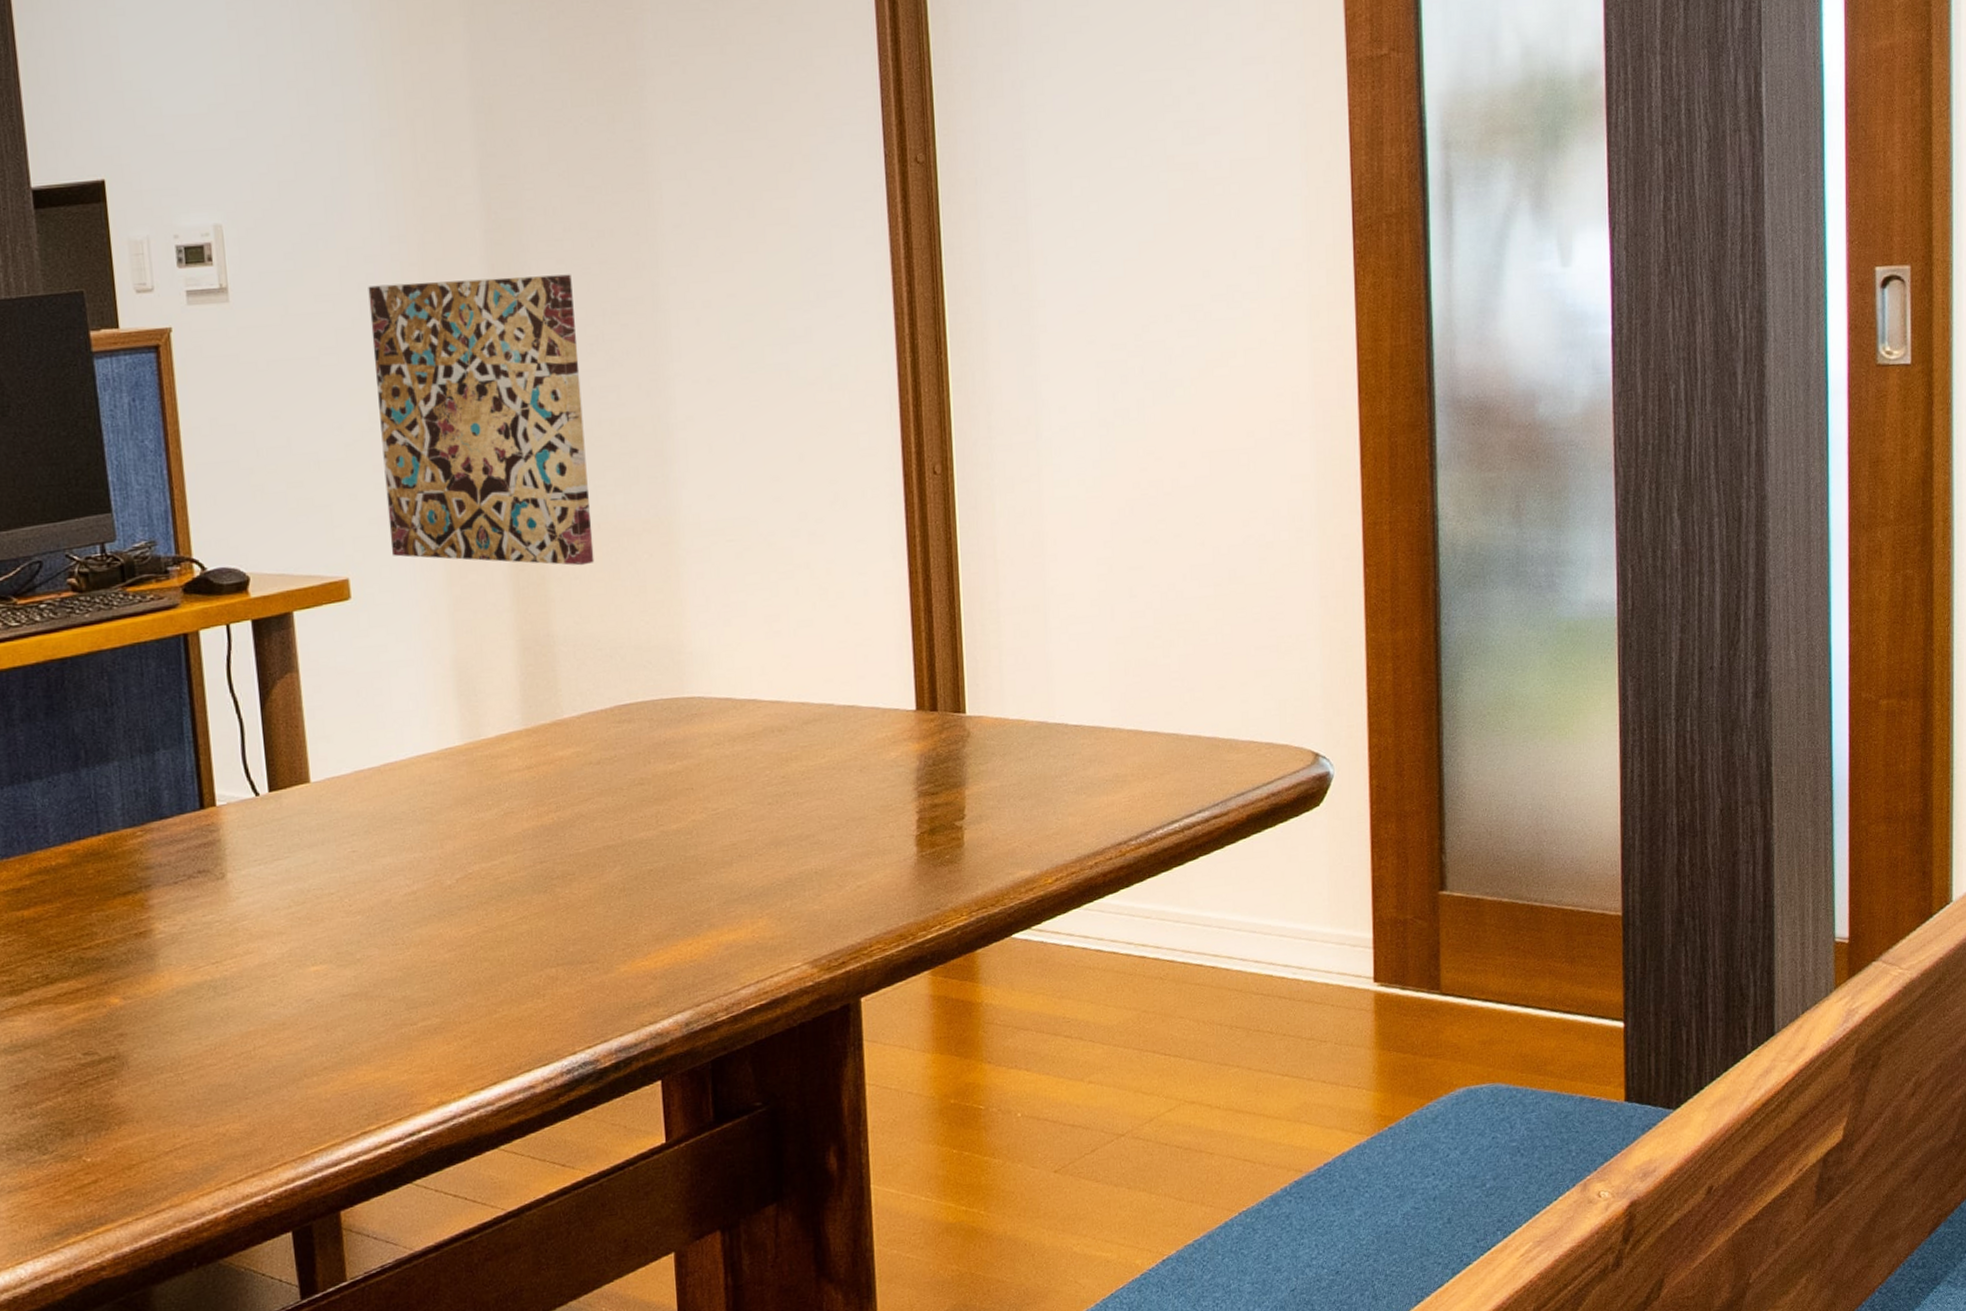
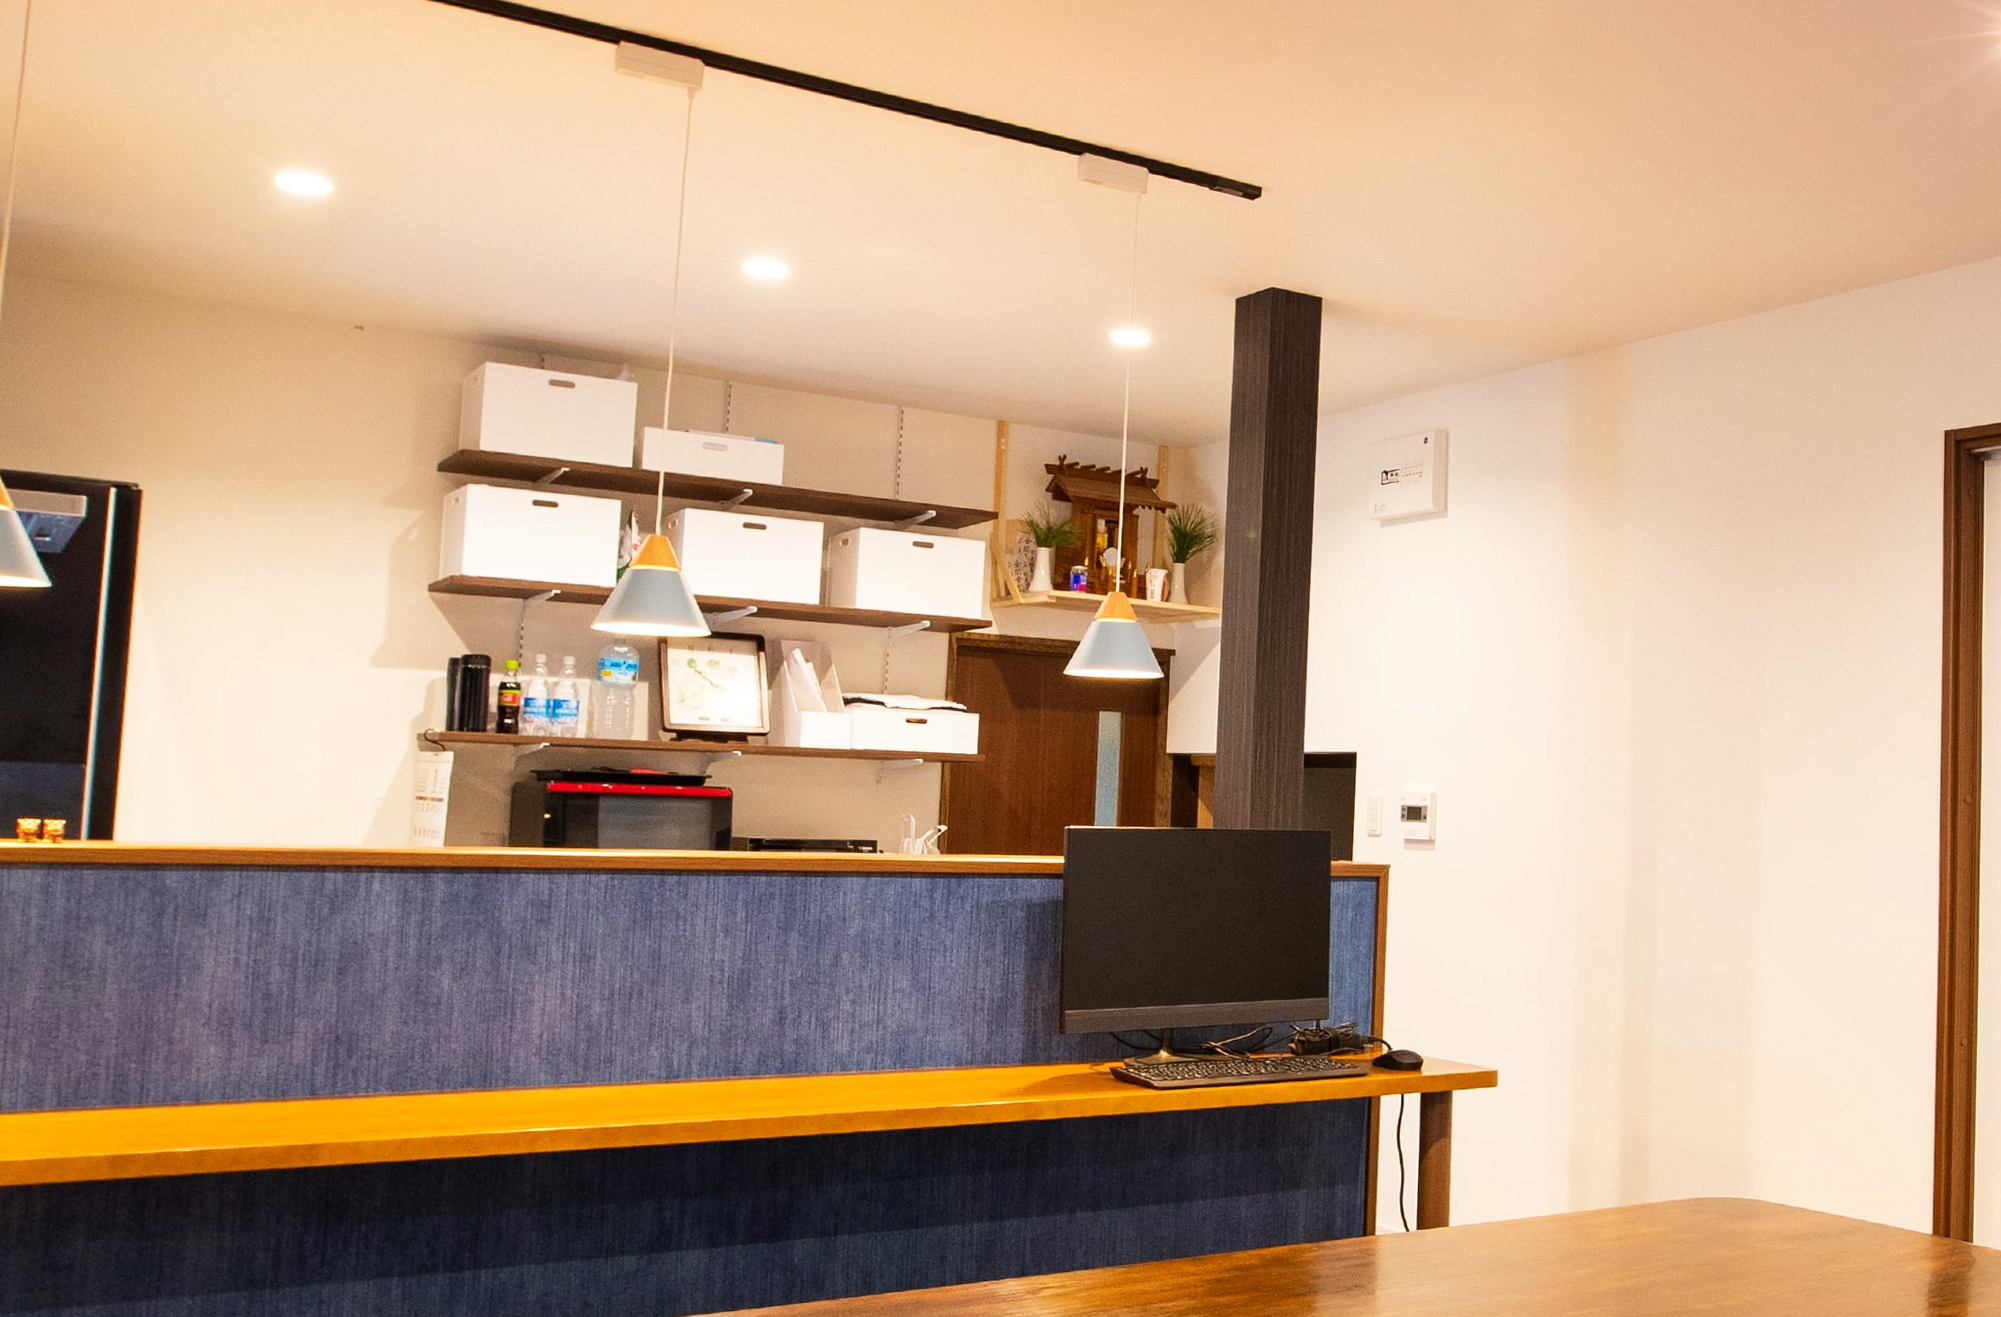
wall art: present [368,274,594,566] -> none [1532,850,1692,1083]

